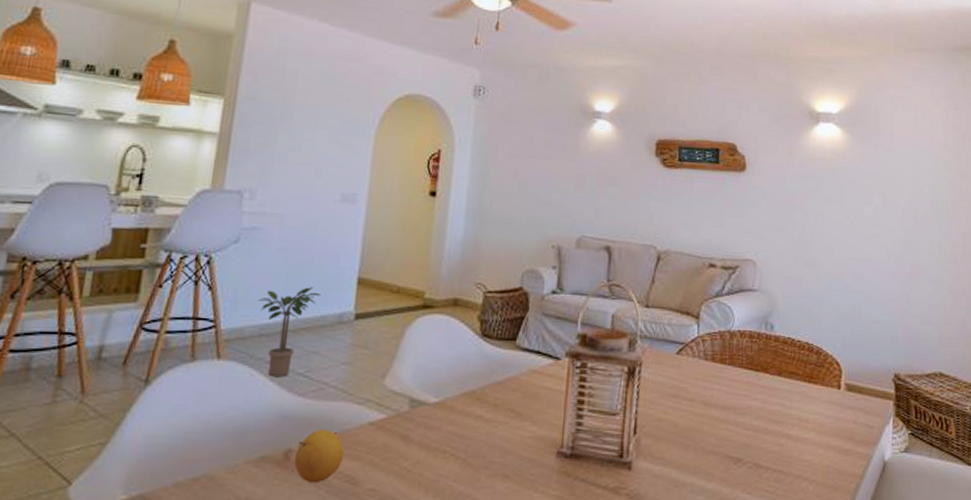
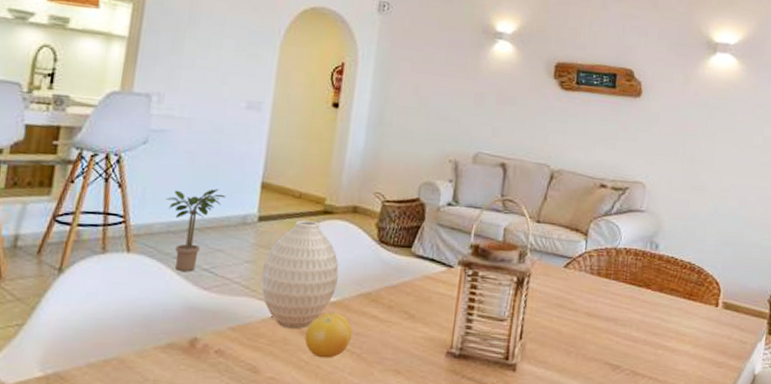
fruit: present [294,429,345,482] -> none [199,321,247,369]
vase: none [358,315,441,434] -> present [260,219,339,329]
fruit: none [406,414,457,465] -> present [305,312,353,359]

